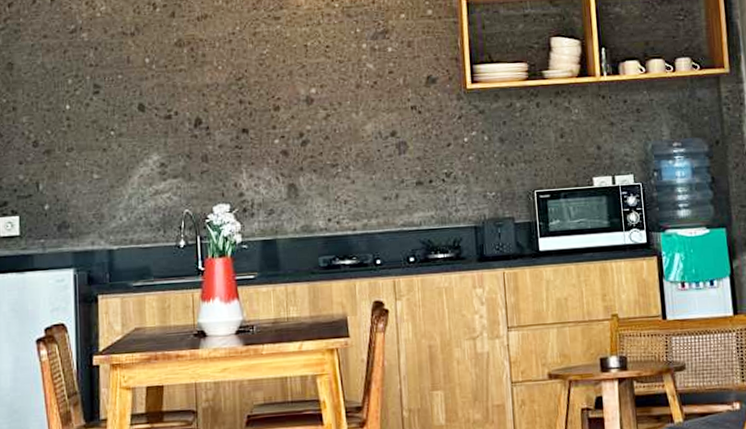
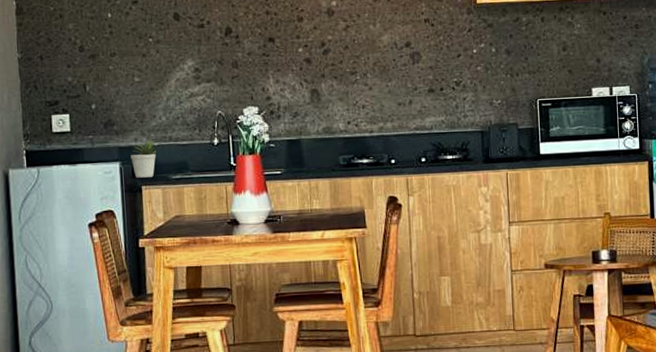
potted plant: none [86,242,116,286] -> present [130,139,157,178]

